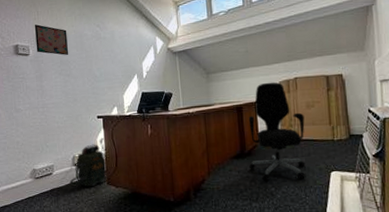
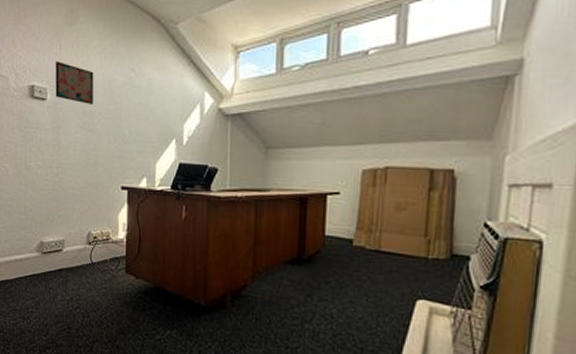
backpack: present [70,138,108,187] -> none [82,214,129,274]
office chair: present [248,82,305,182] -> none [307,169,391,303]

